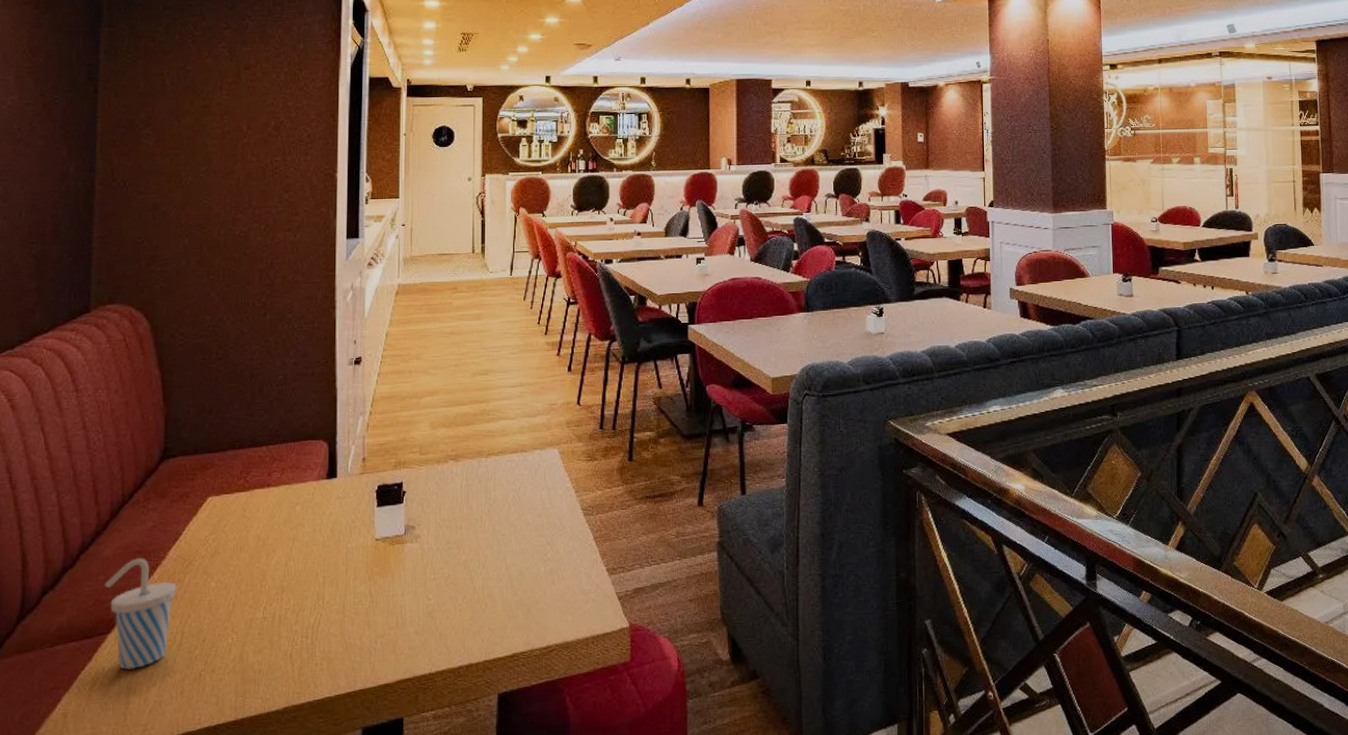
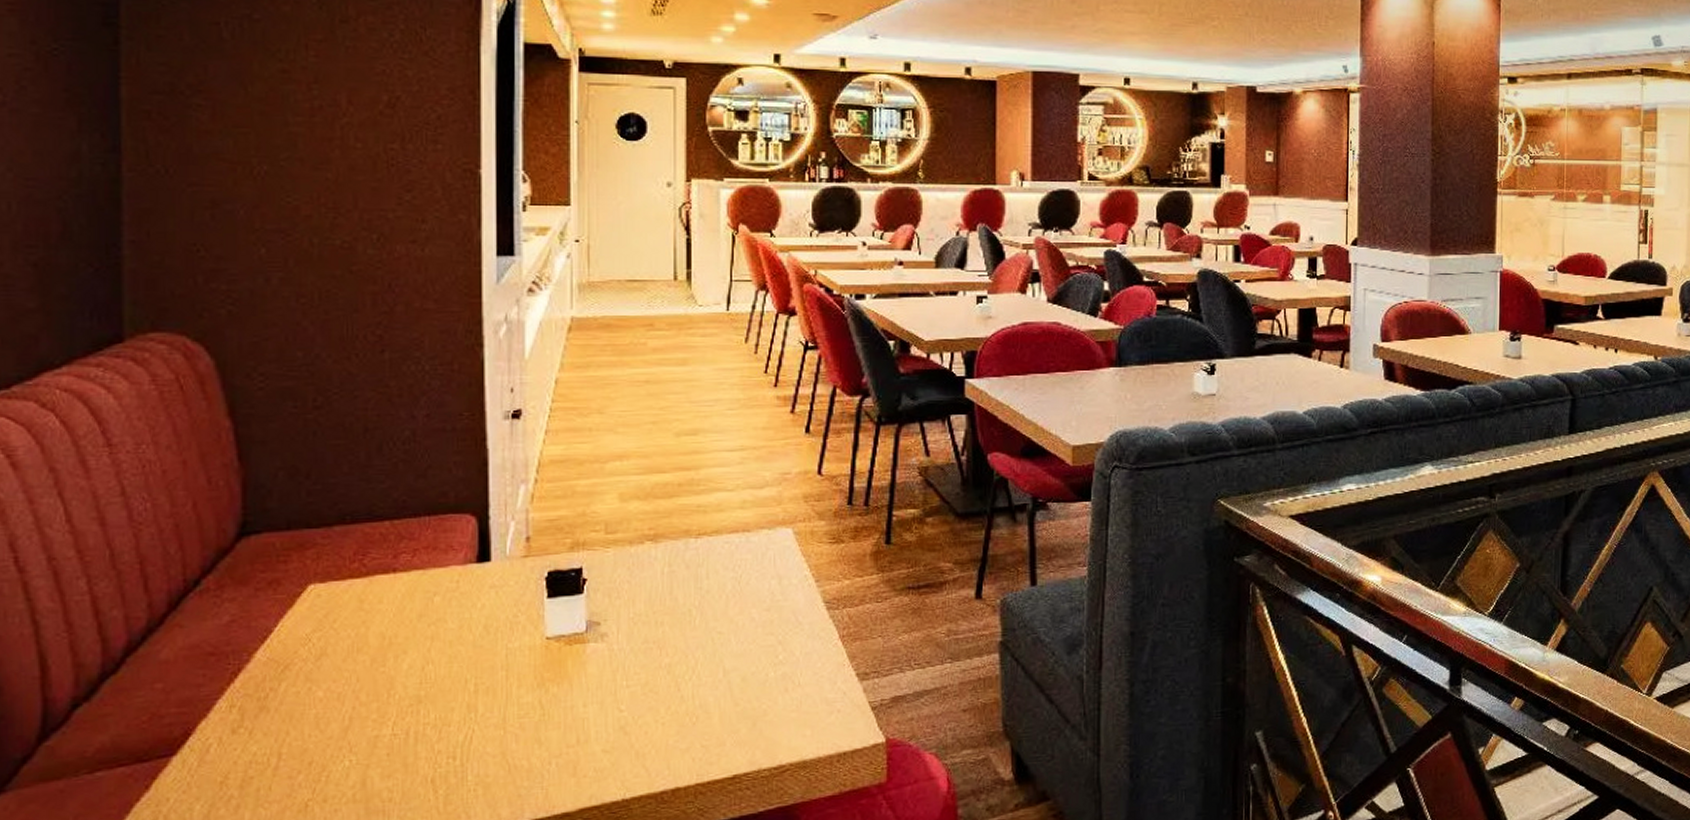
cup: present [105,558,177,670] -> none [164,661,269,800]

